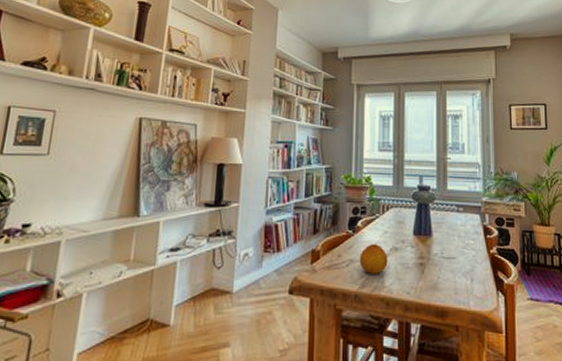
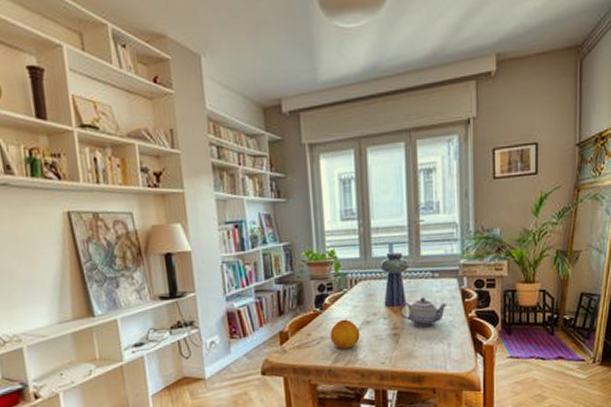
teapot: none [425,229,471,259] -> present [398,297,448,327]

